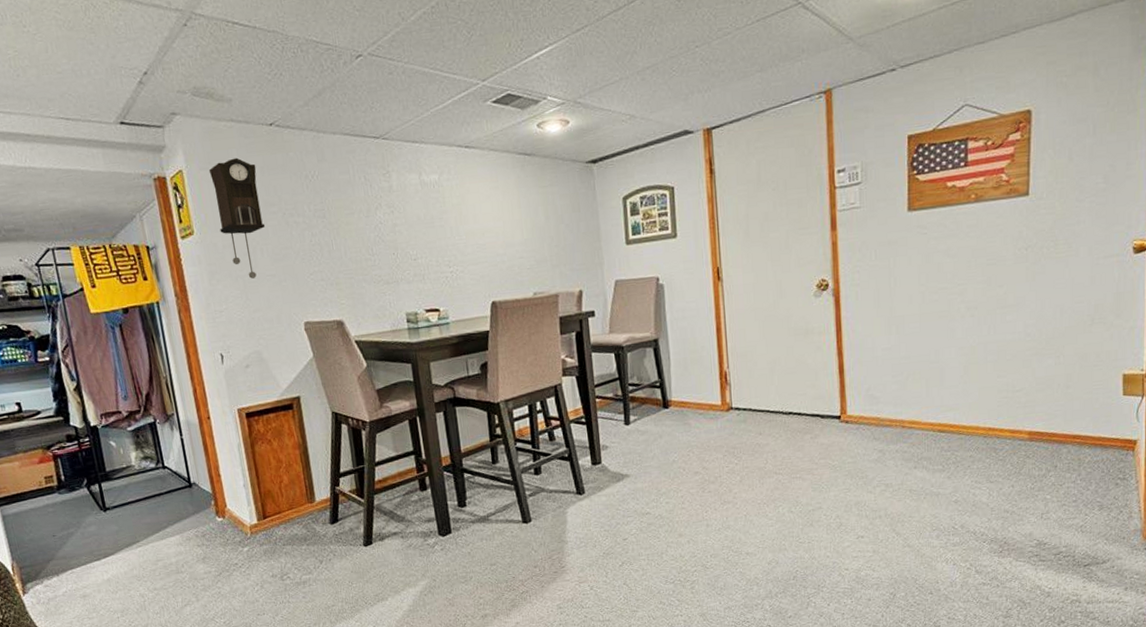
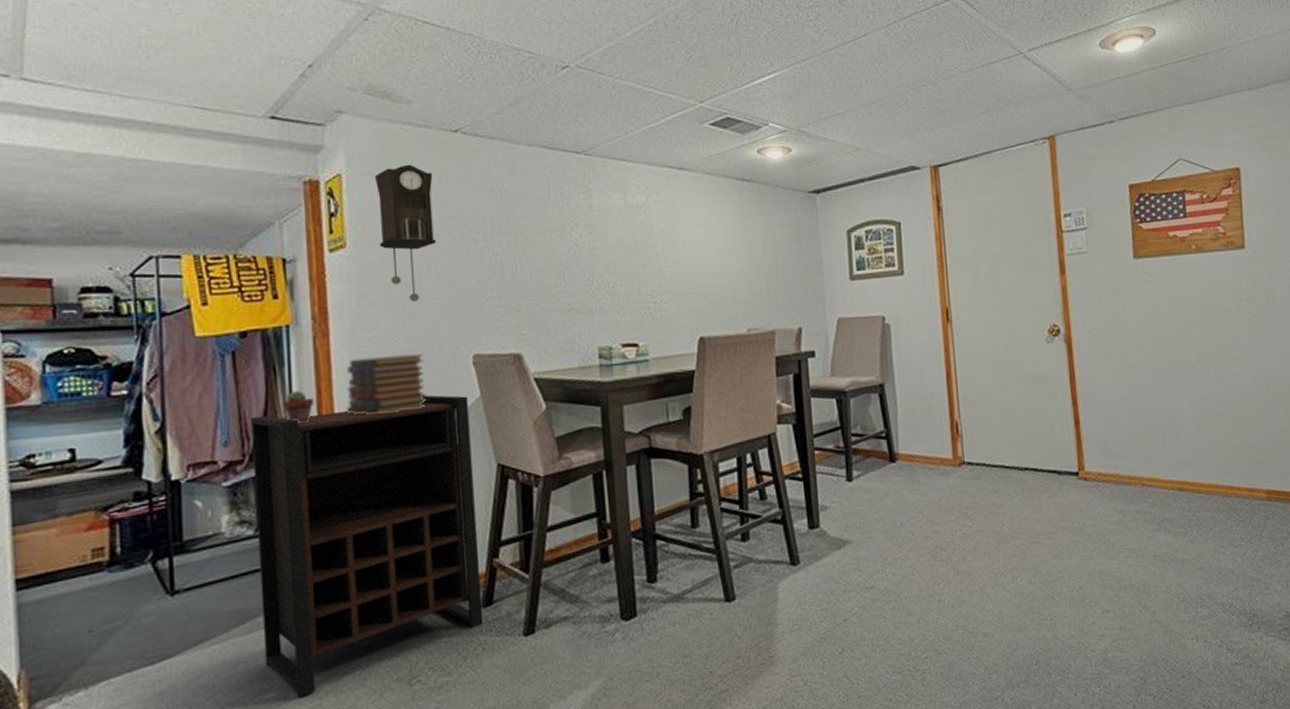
shelving unit: none [141,356,332,586] -> present [251,395,484,698]
potted succulent: none [162,355,186,381] -> present [282,391,314,423]
book stack: none [207,322,272,374] -> present [346,354,427,415]

